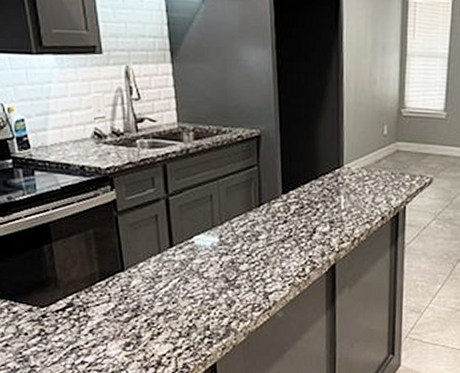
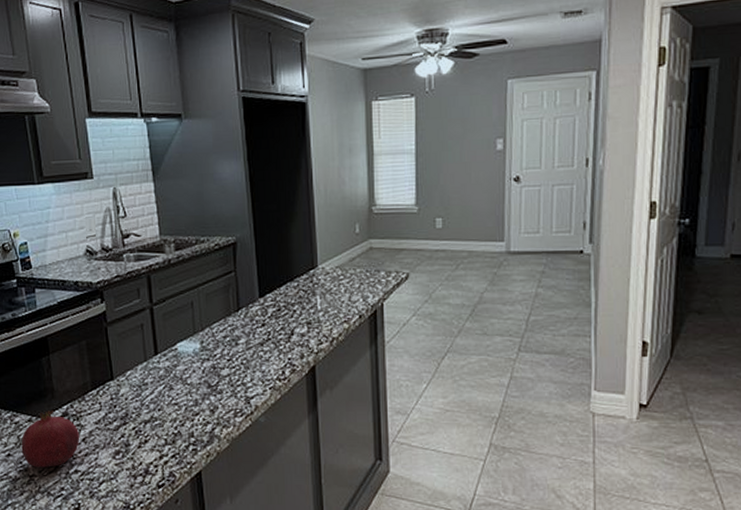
fruit: none [20,301,87,358] -> present [21,411,80,468]

